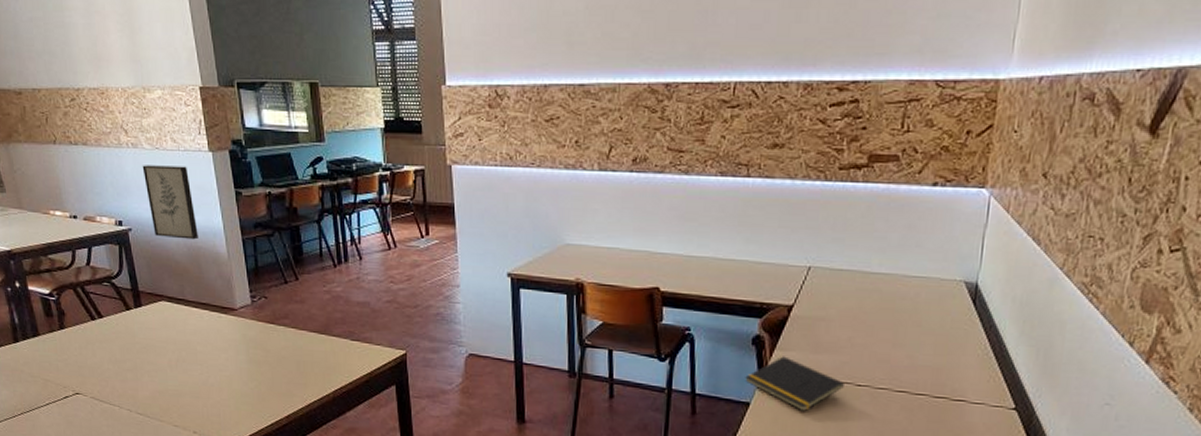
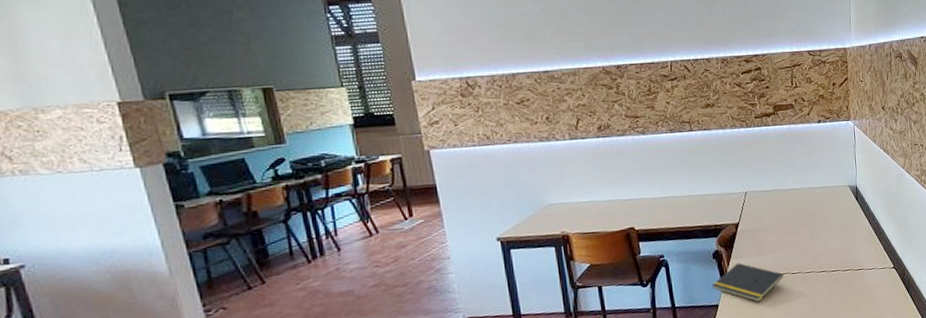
wall art: present [142,165,198,240] -> none [37,187,127,268]

